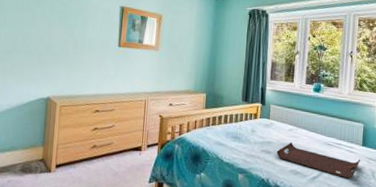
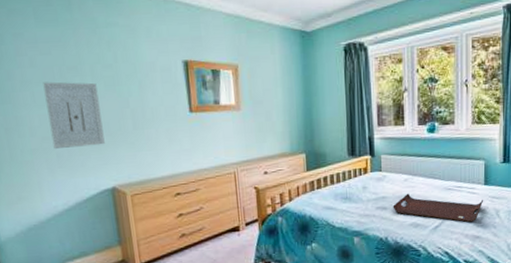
wall art: none [10,9,53,63] -> present [43,81,105,150]

